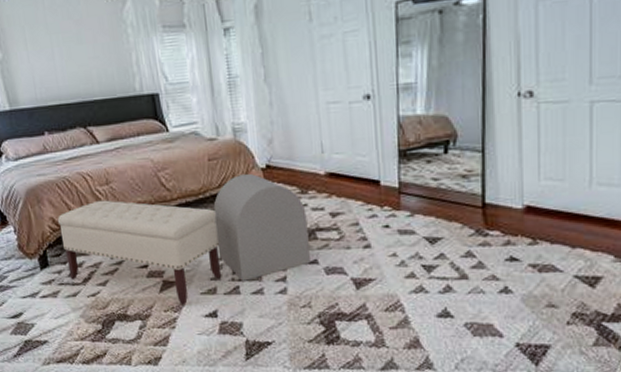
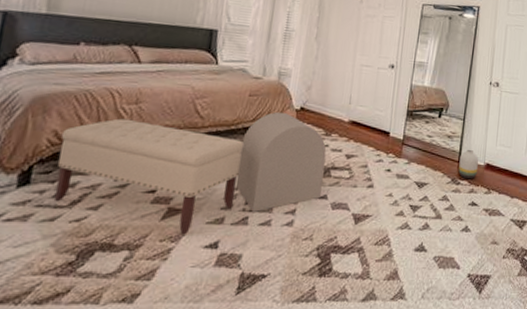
vase: none [483,189,513,229] -> present [458,149,479,180]

